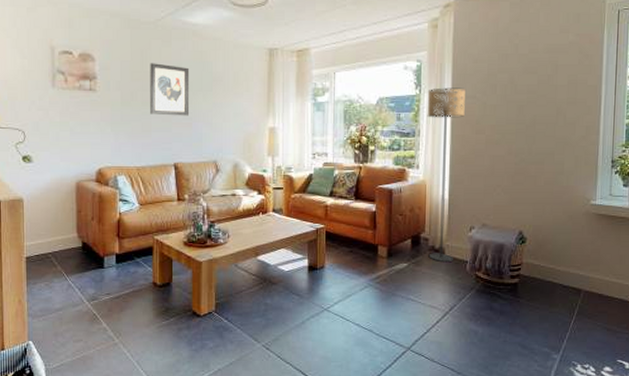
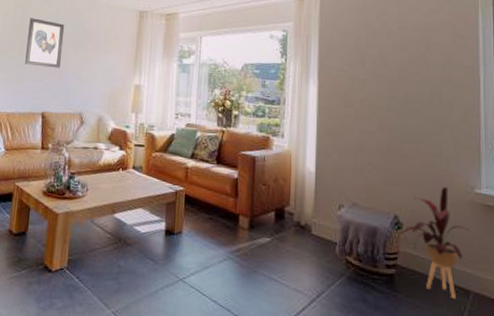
floor lamp: present [427,87,465,263] -> none [292,58,332,242]
house plant: none [523,202,584,299] -> present [399,187,469,300]

